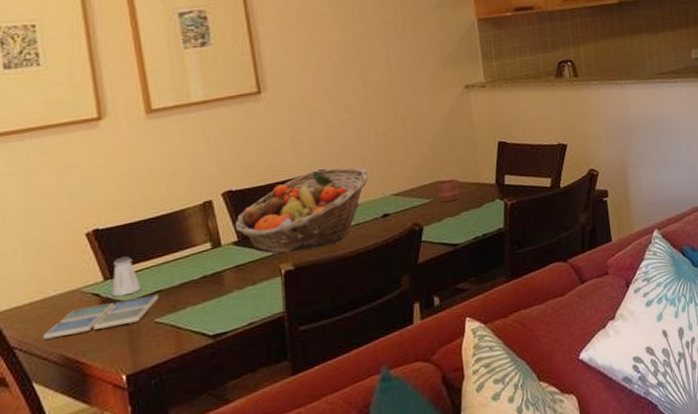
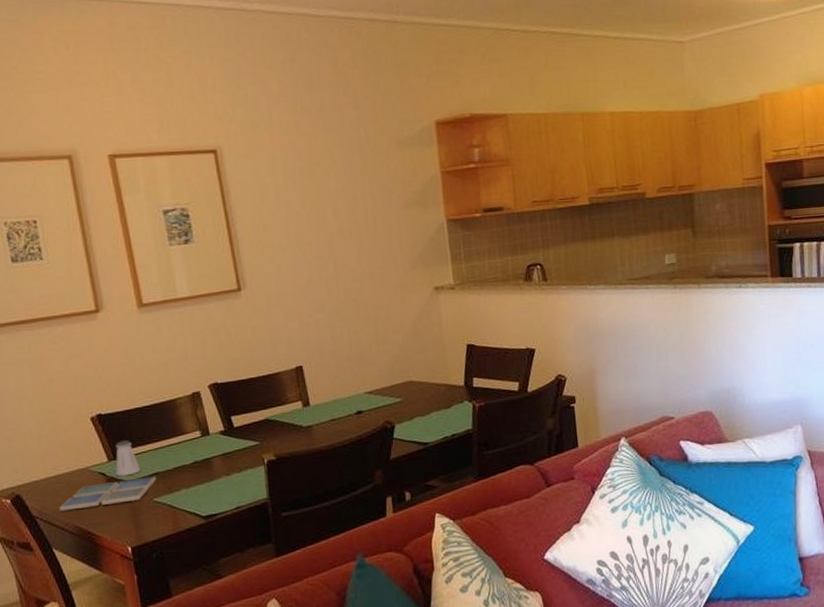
fruit basket: present [234,167,369,253] -> none [220,365,343,444]
mug: present [436,179,460,202] -> none [407,379,429,402]

